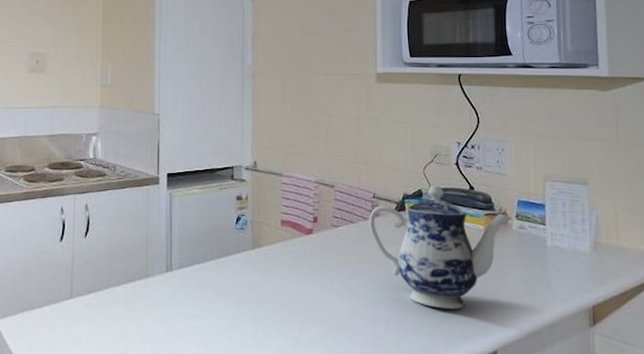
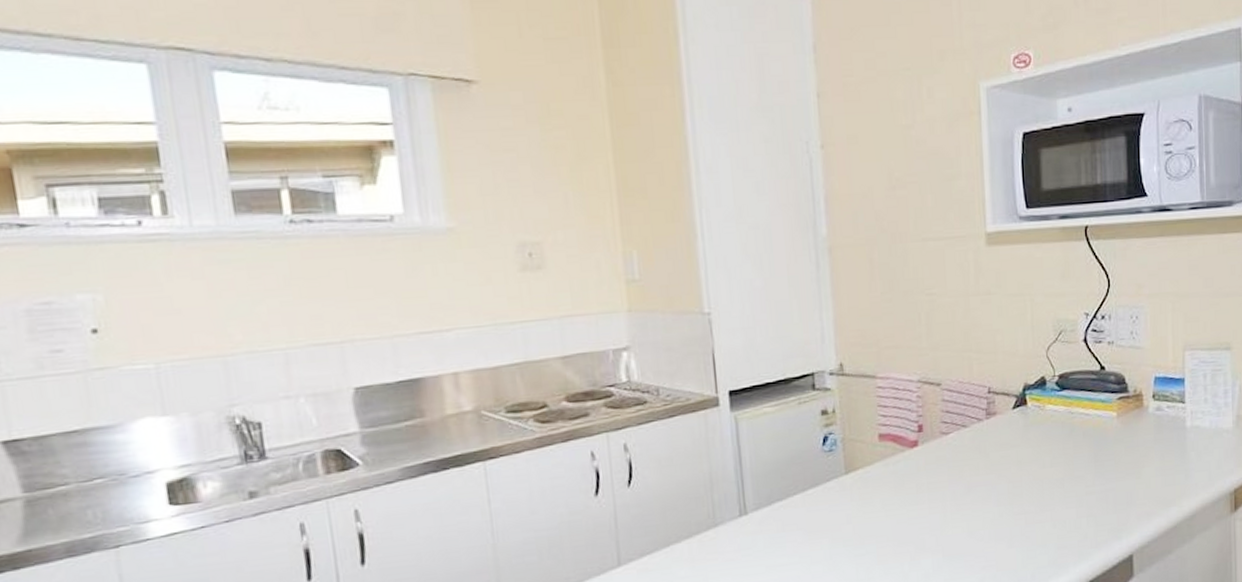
teapot: present [368,185,513,309] -> none [984,369,1149,516]

